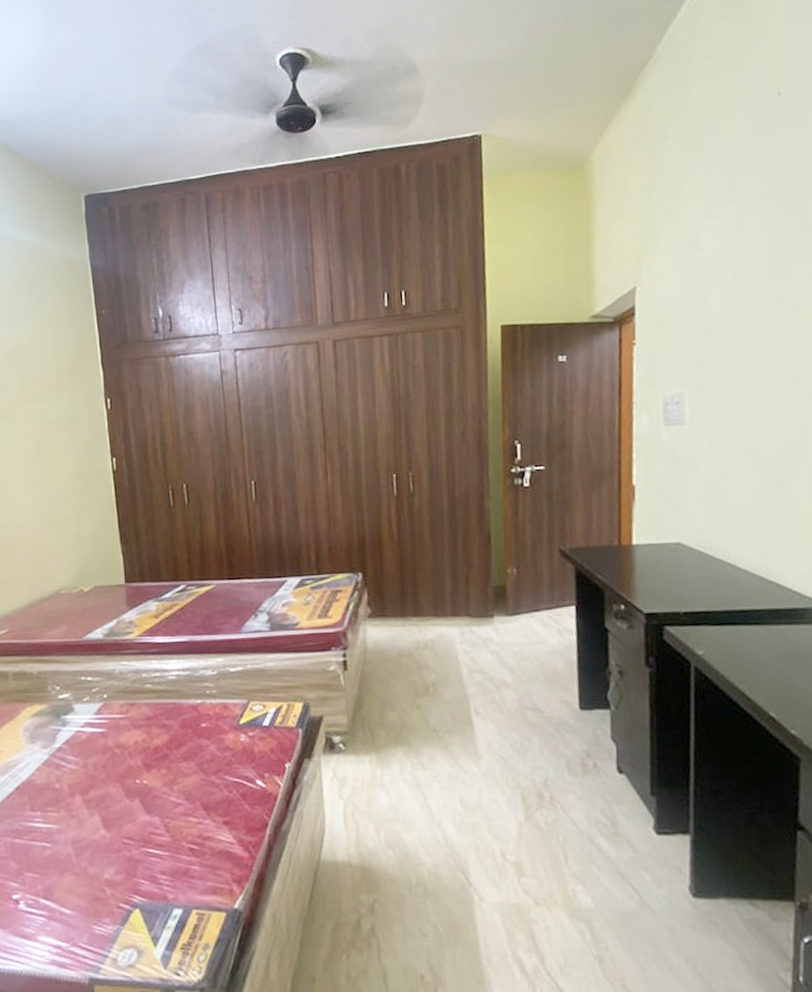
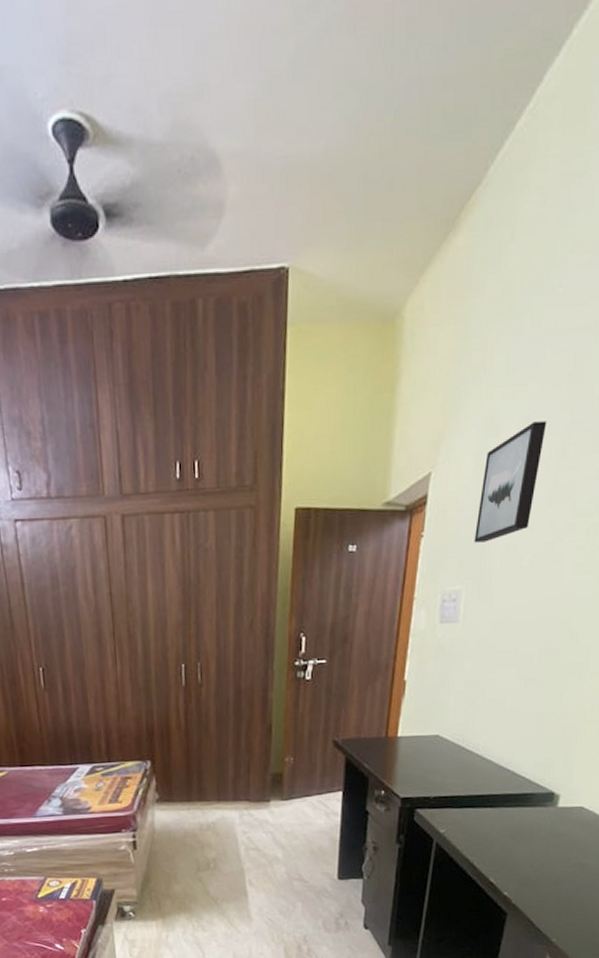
wall art: none [690,235,751,348] -> present [474,421,547,543]

